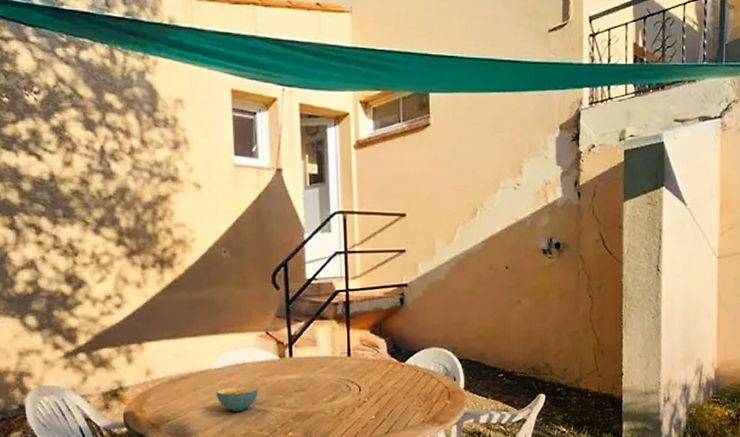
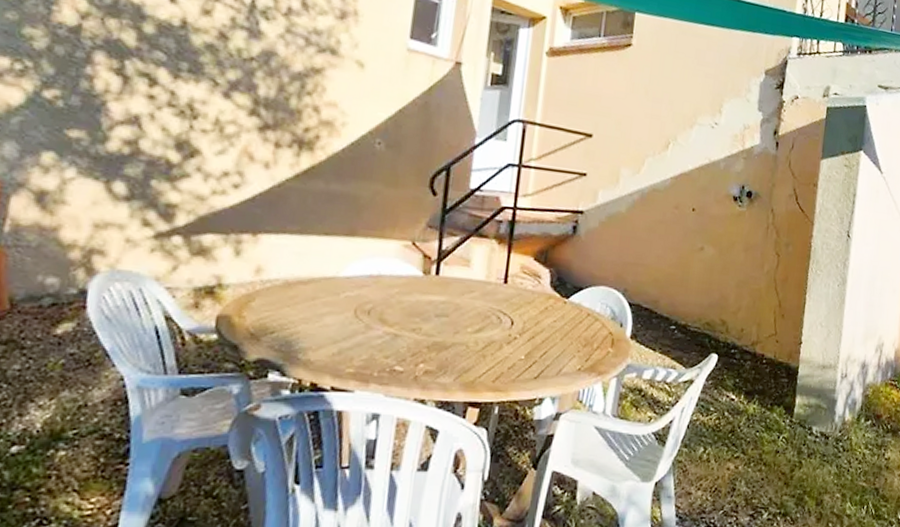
cereal bowl: present [216,386,259,411] -> none [338,301,392,331]

